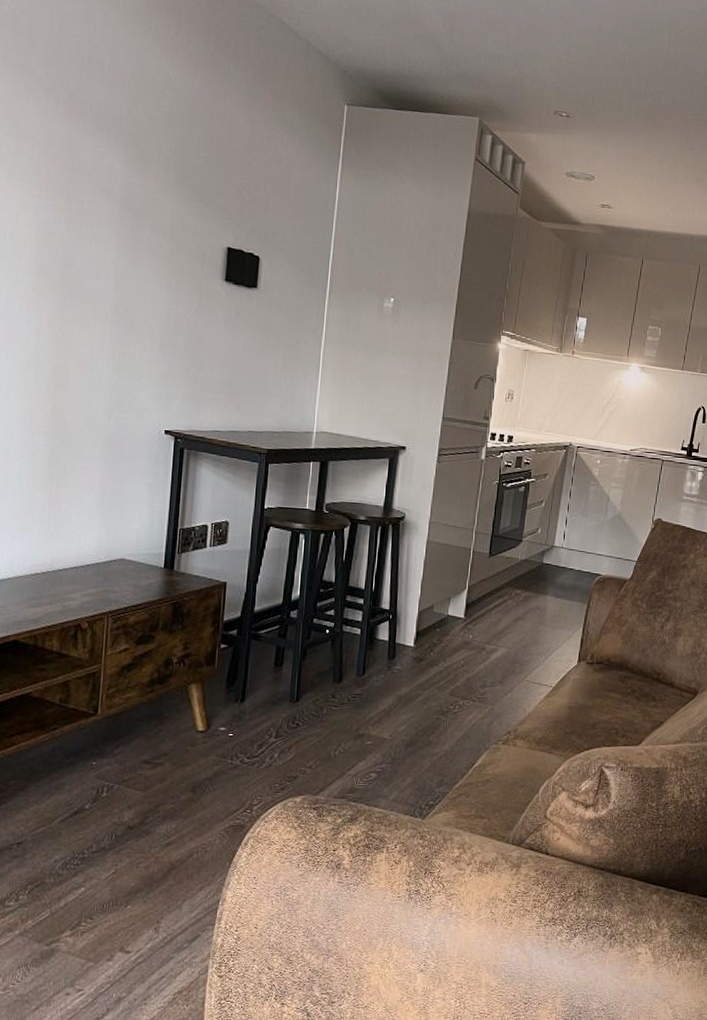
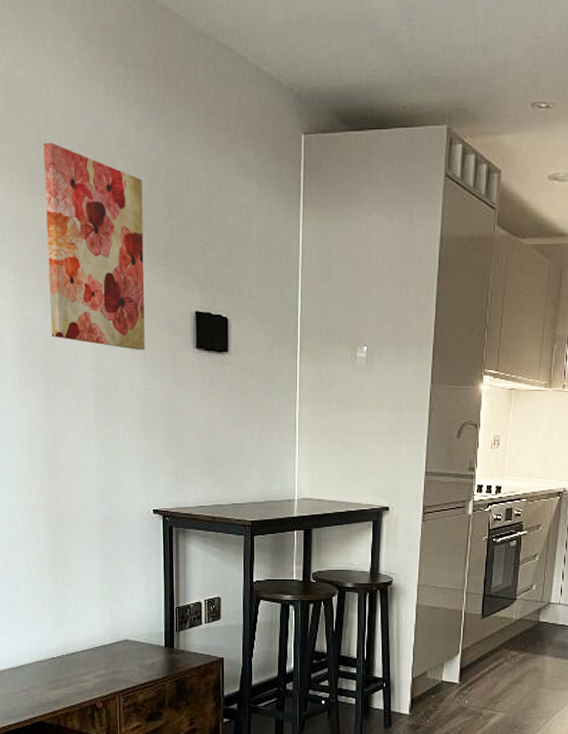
wall art: none [73,73,184,277] -> present [43,142,145,350]

